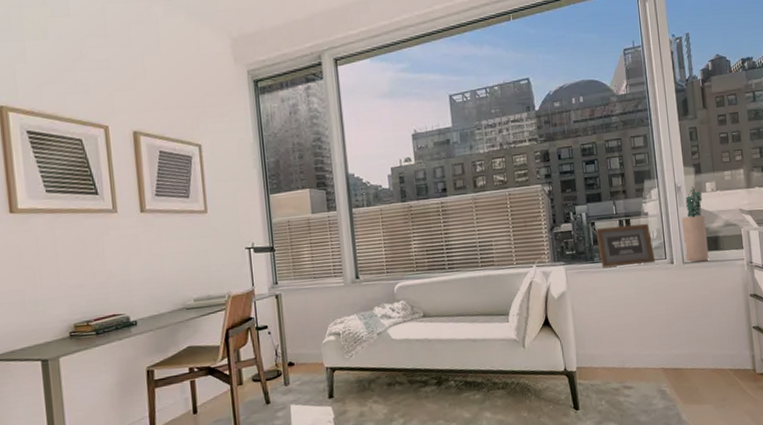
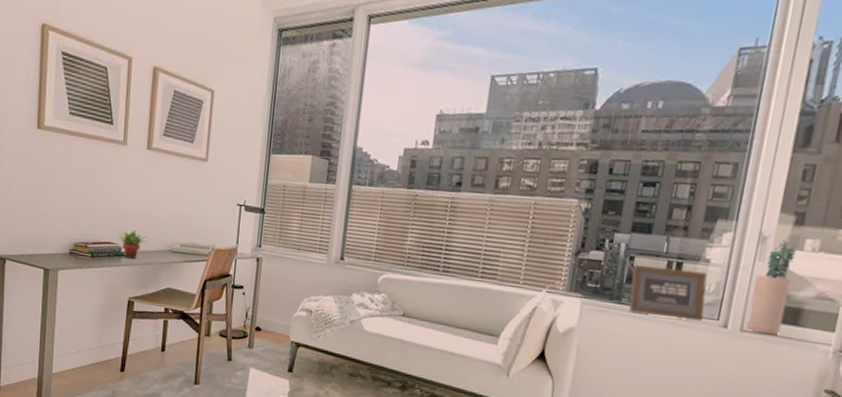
succulent plant: none [117,294,157,326] -> present [113,229,147,259]

